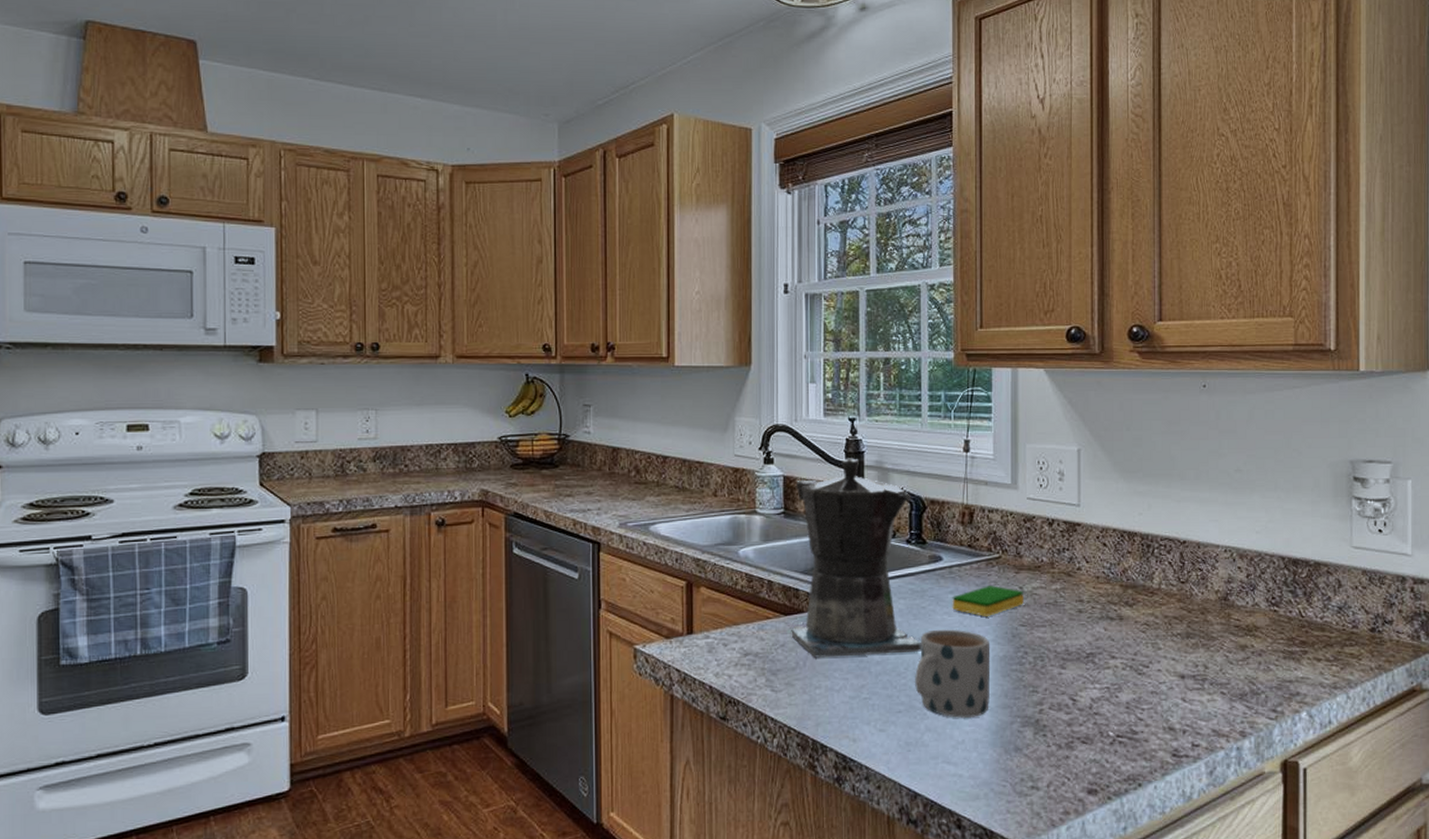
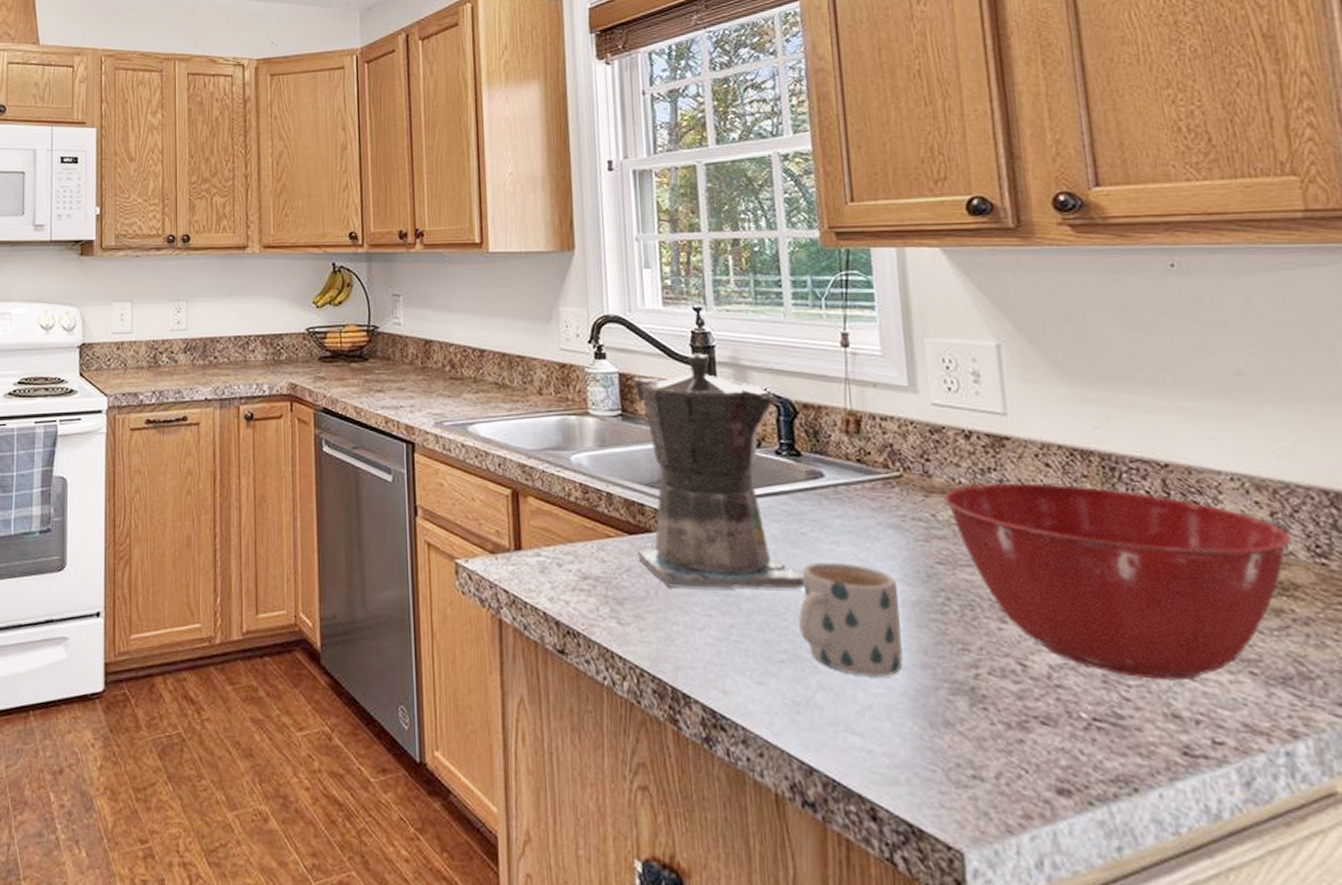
dish sponge: present [952,586,1023,616] -> none [840,511,939,549]
mixing bowl: none [1029,559,1257,703] -> present [943,482,1291,681]

